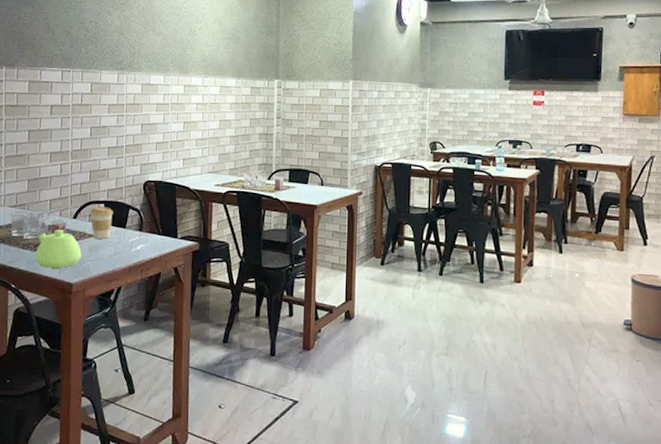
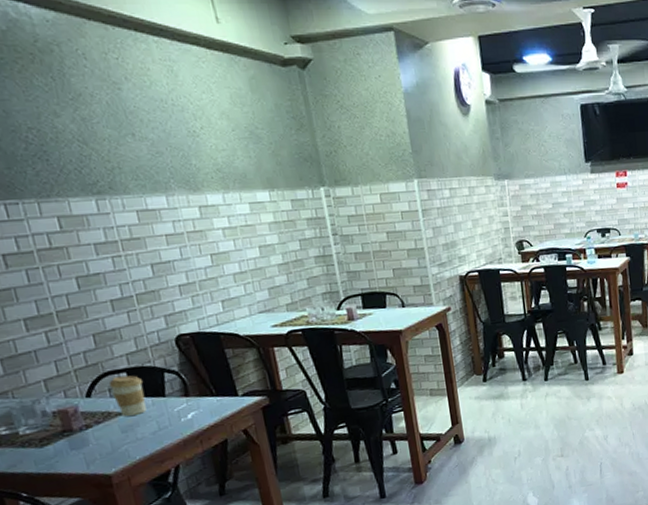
teapot: present [34,230,82,270] -> none [40,414,114,465]

